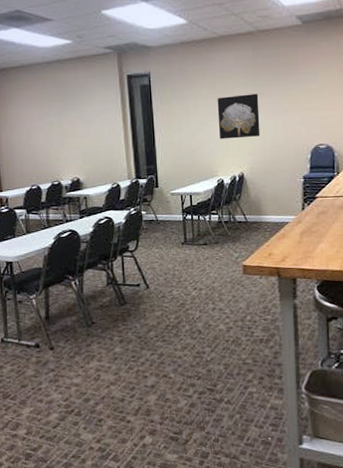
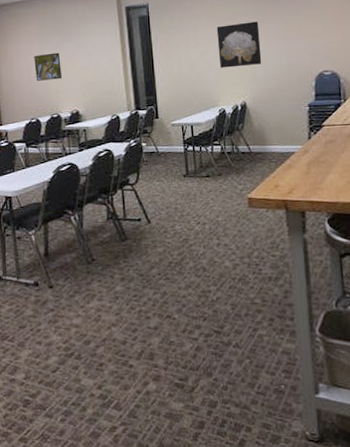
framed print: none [34,119,62,148] -> present [34,52,62,81]

